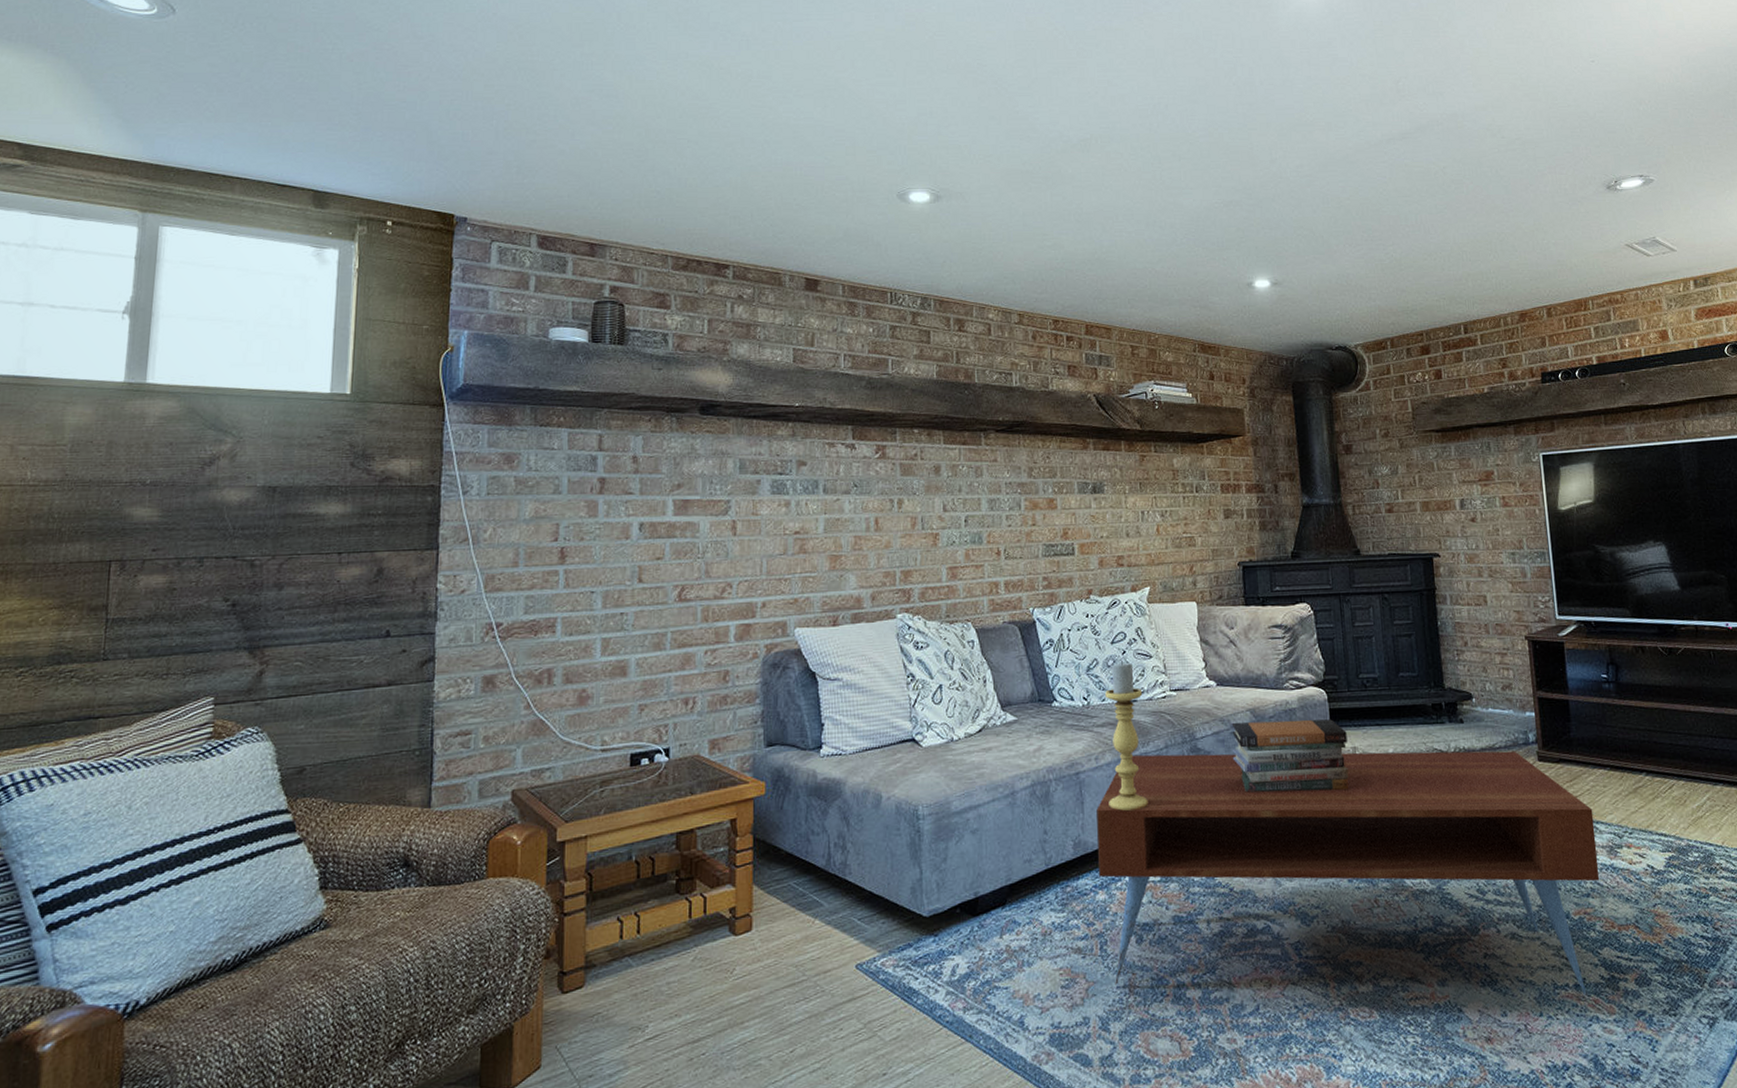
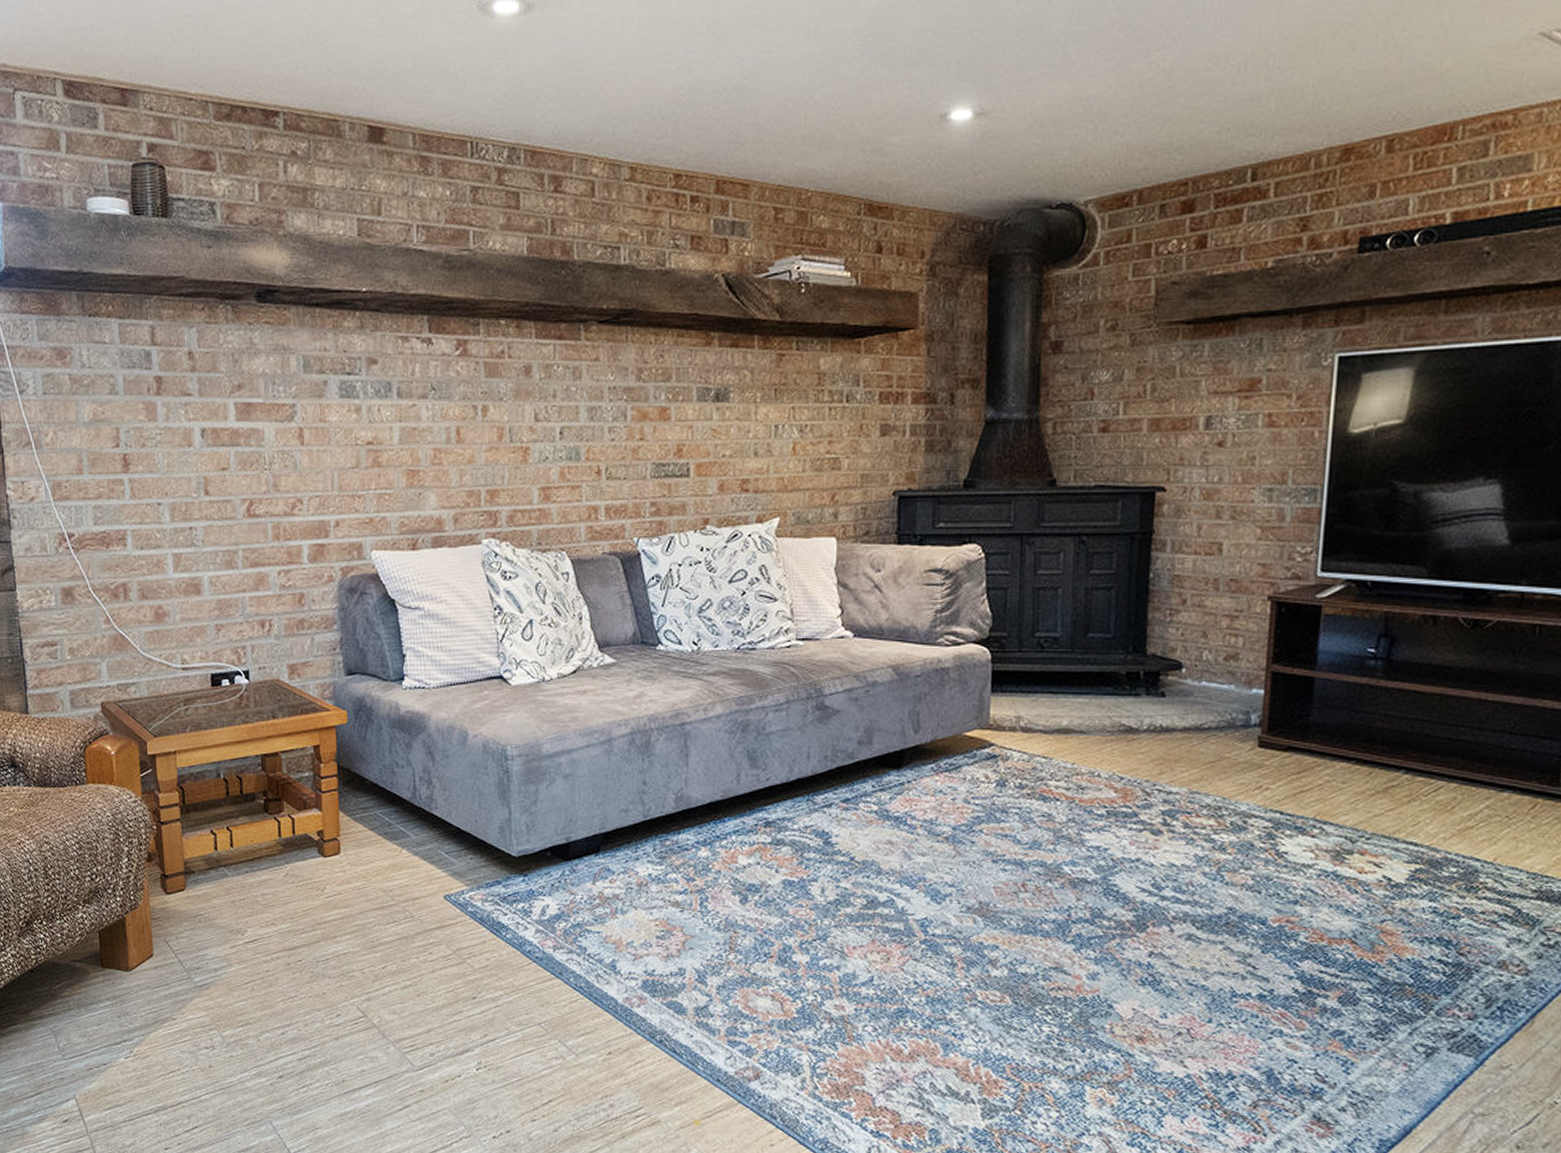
coffee table: present [1096,751,1600,997] -> none [701,708,1322,1009]
candle holder: present [1105,659,1148,812] -> none [717,601,762,769]
book stack: present [1231,719,1349,793] -> none [865,681,1011,764]

